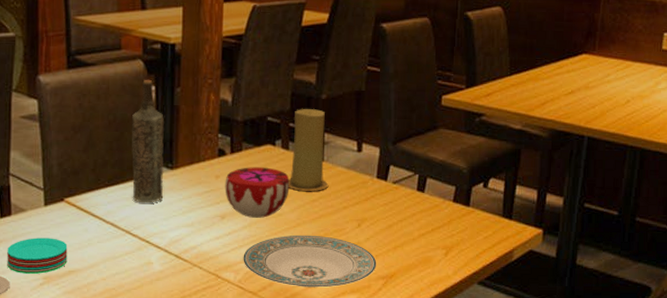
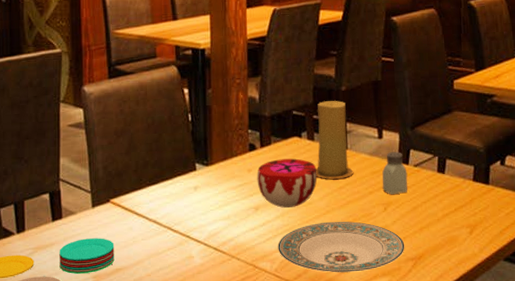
bottle: present [131,79,164,203] -> none [168,83,201,200]
saltshaker: none [357,167,385,212] -> present [382,152,408,195]

